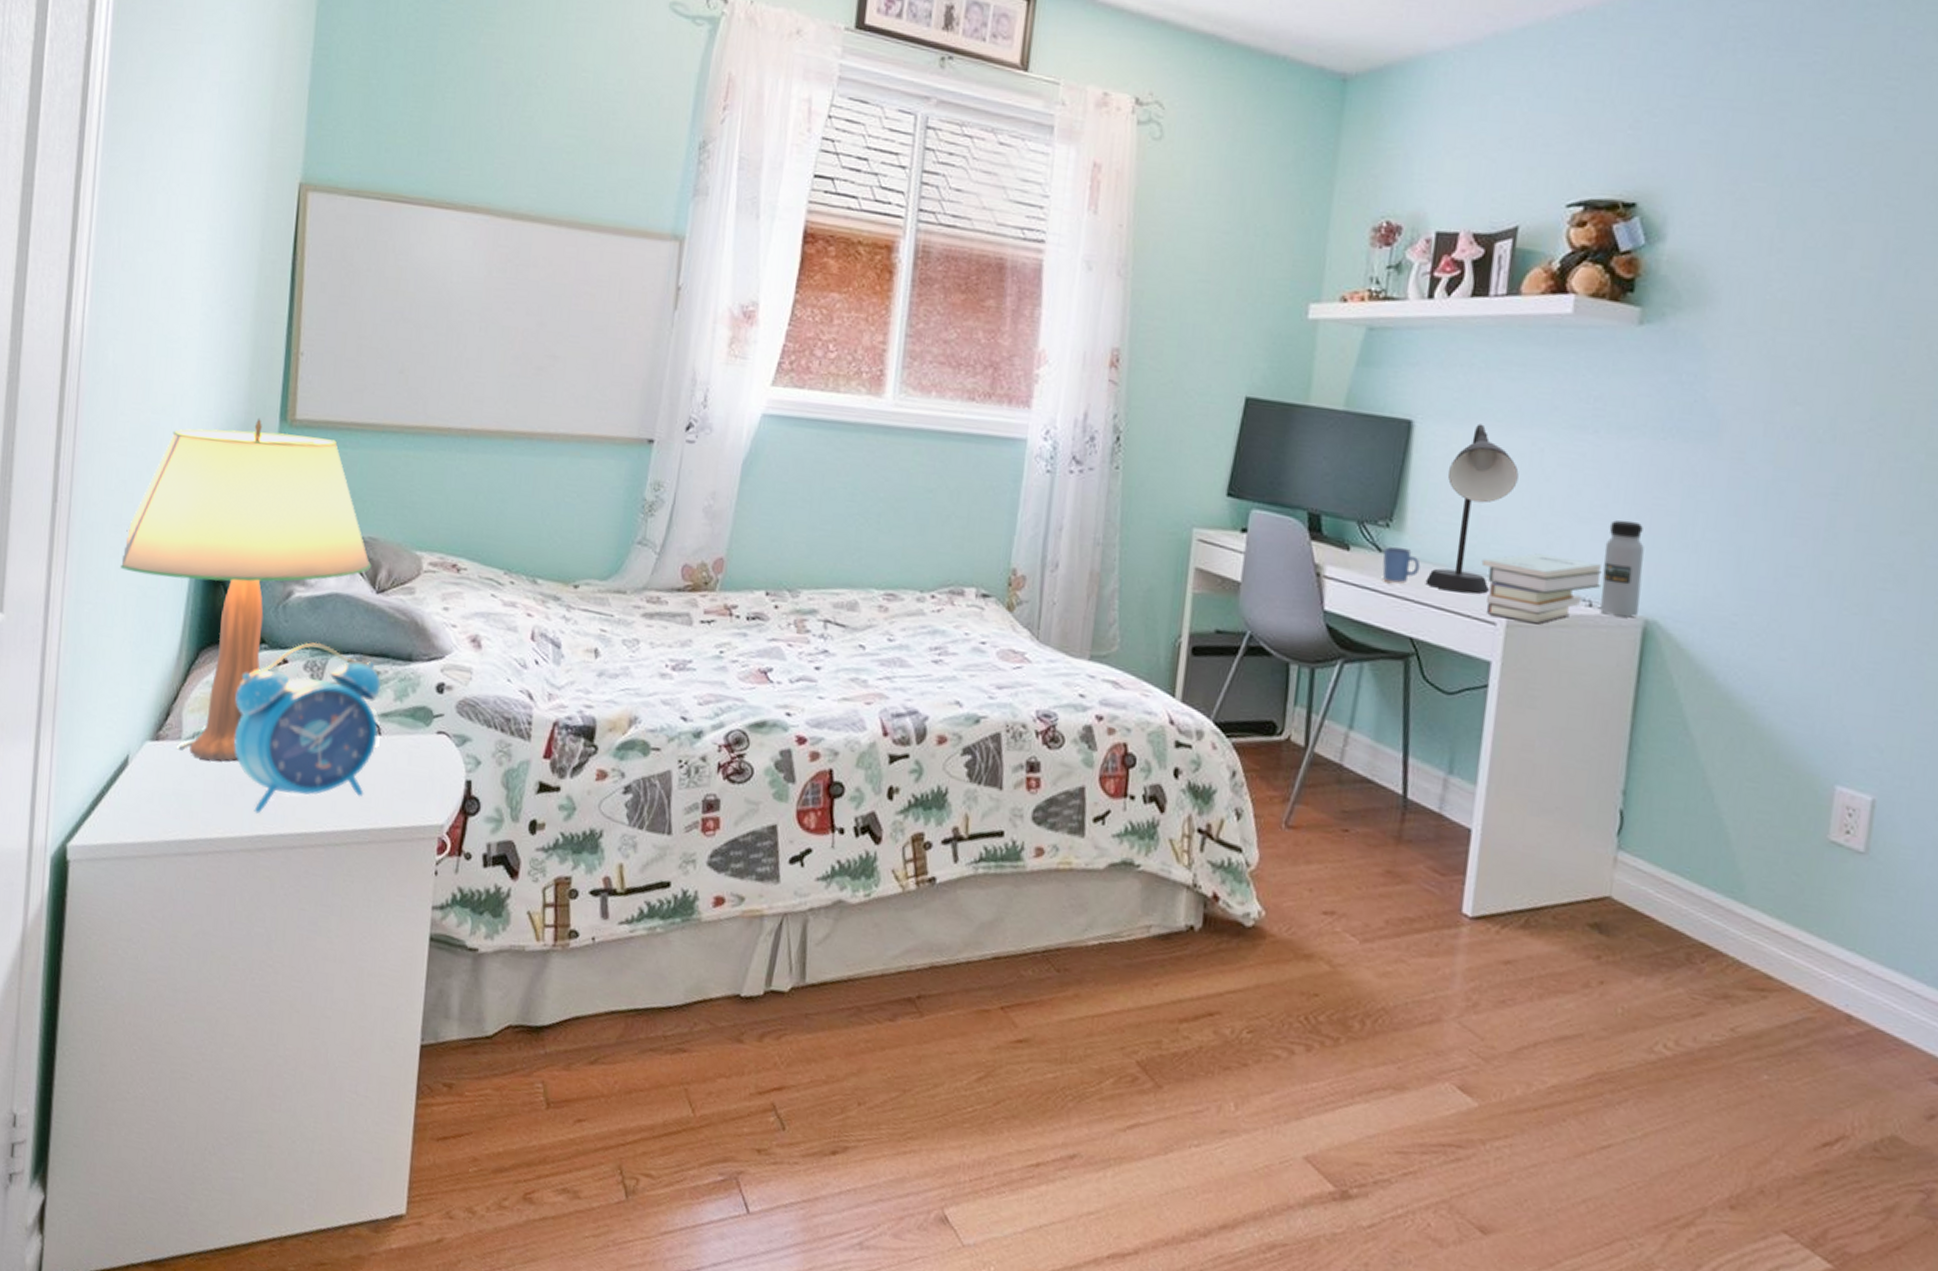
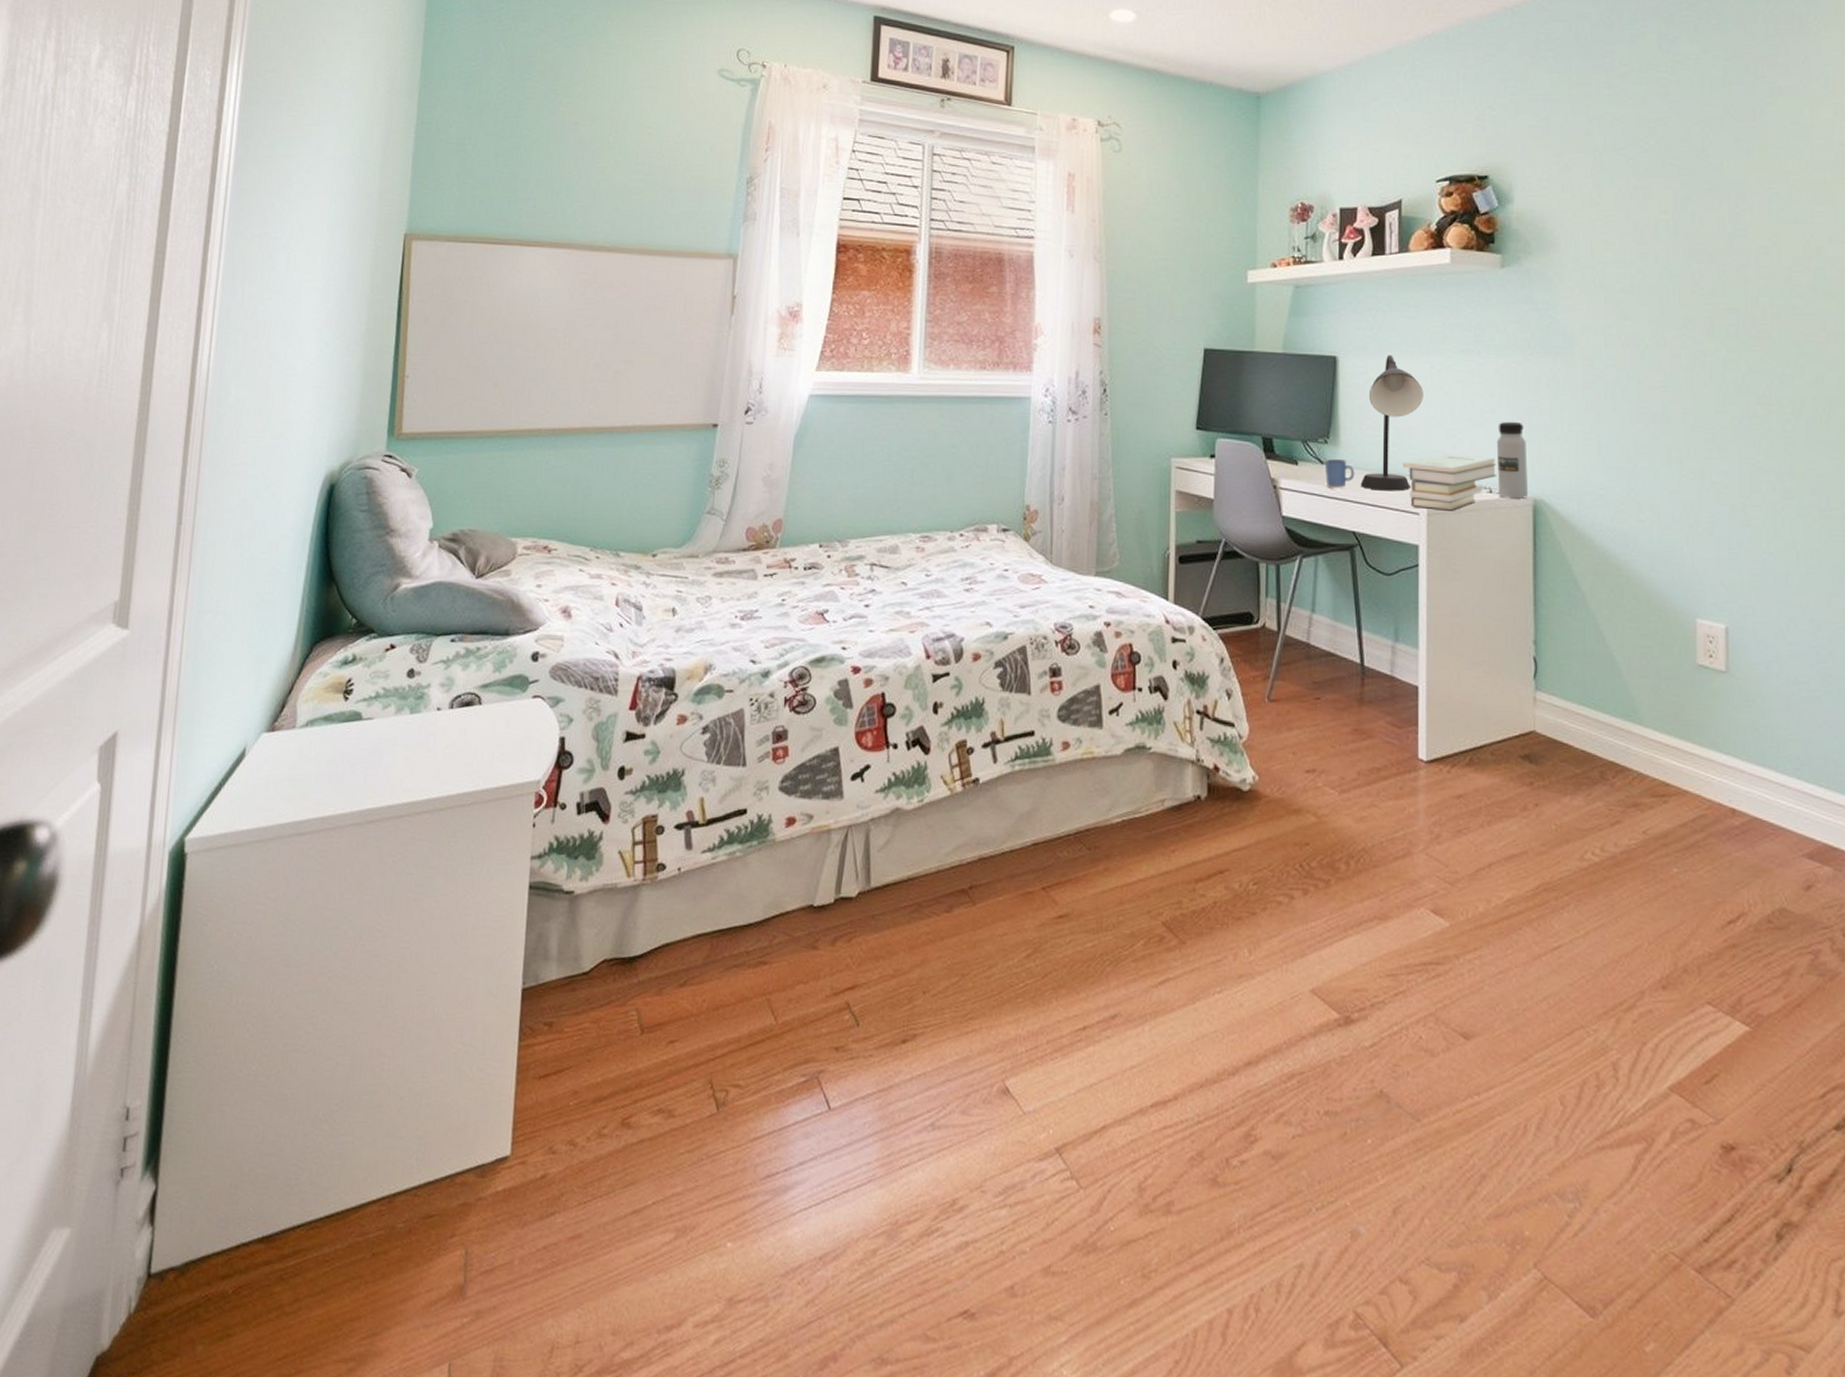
table lamp: present [120,417,372,761] -> none [239,434,472,744]
alarm clock: present [234,642,381,814] -> none [345,627,482,789]

